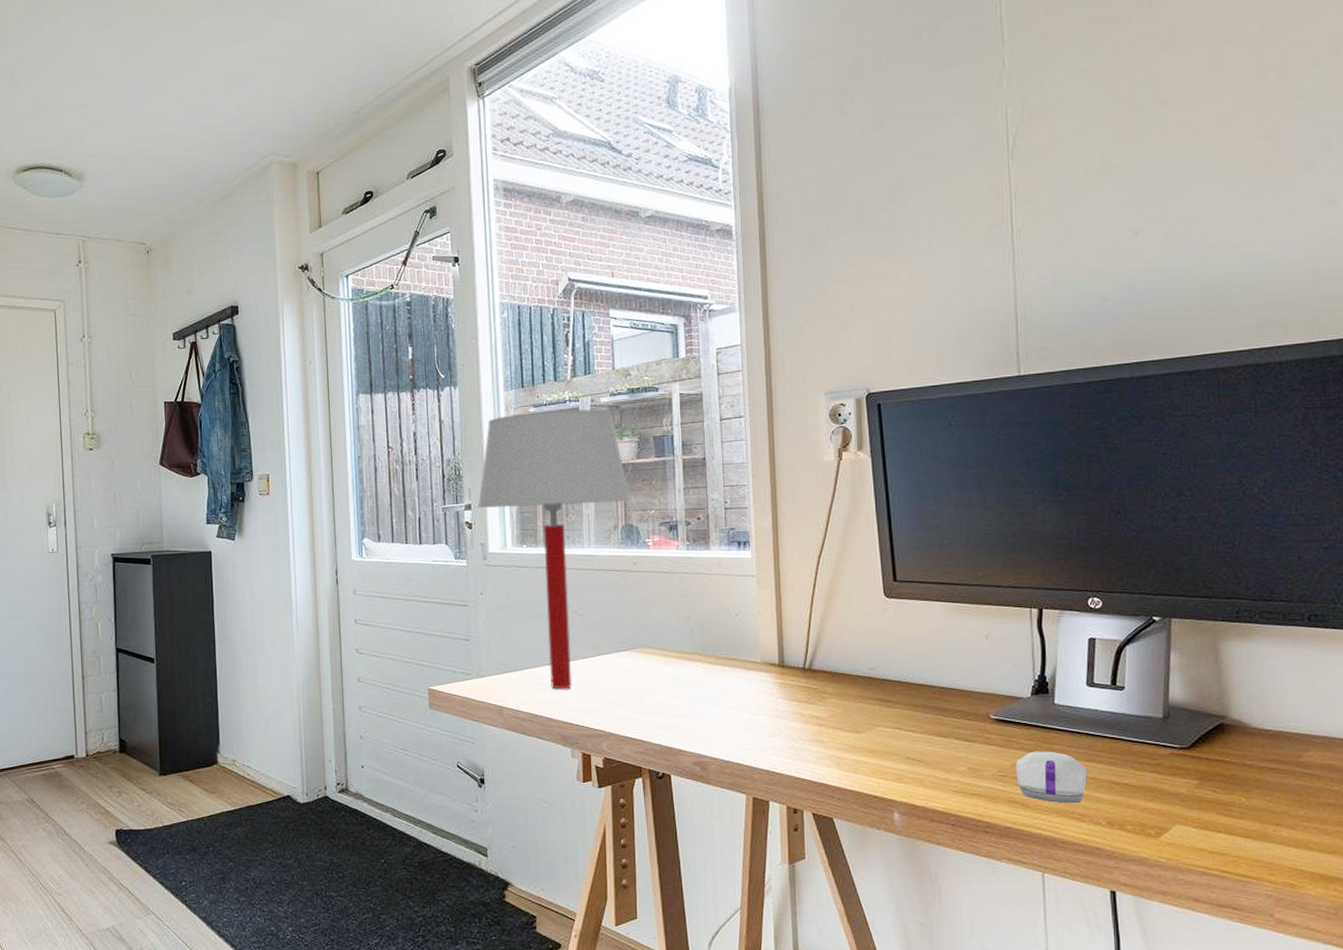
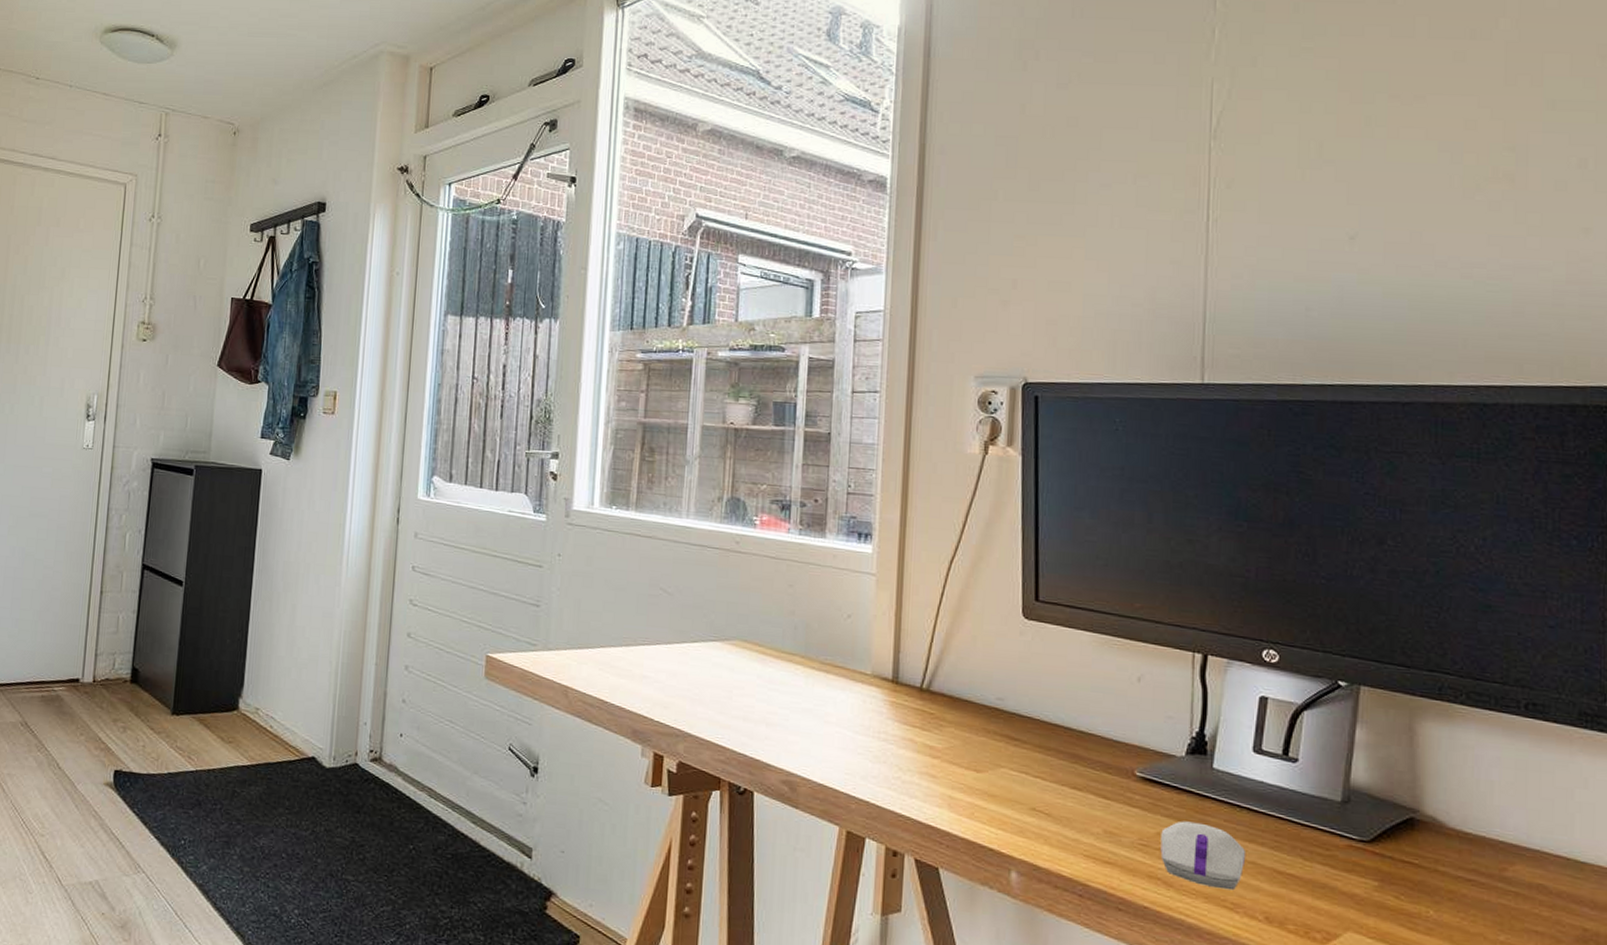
table lamp: present [478,409,632,689] -> none [566,357,742,677]

